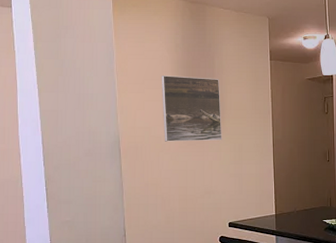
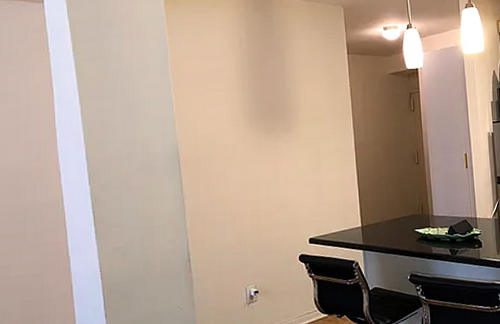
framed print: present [161,76,222,142] -> none [224,75,298,150]

